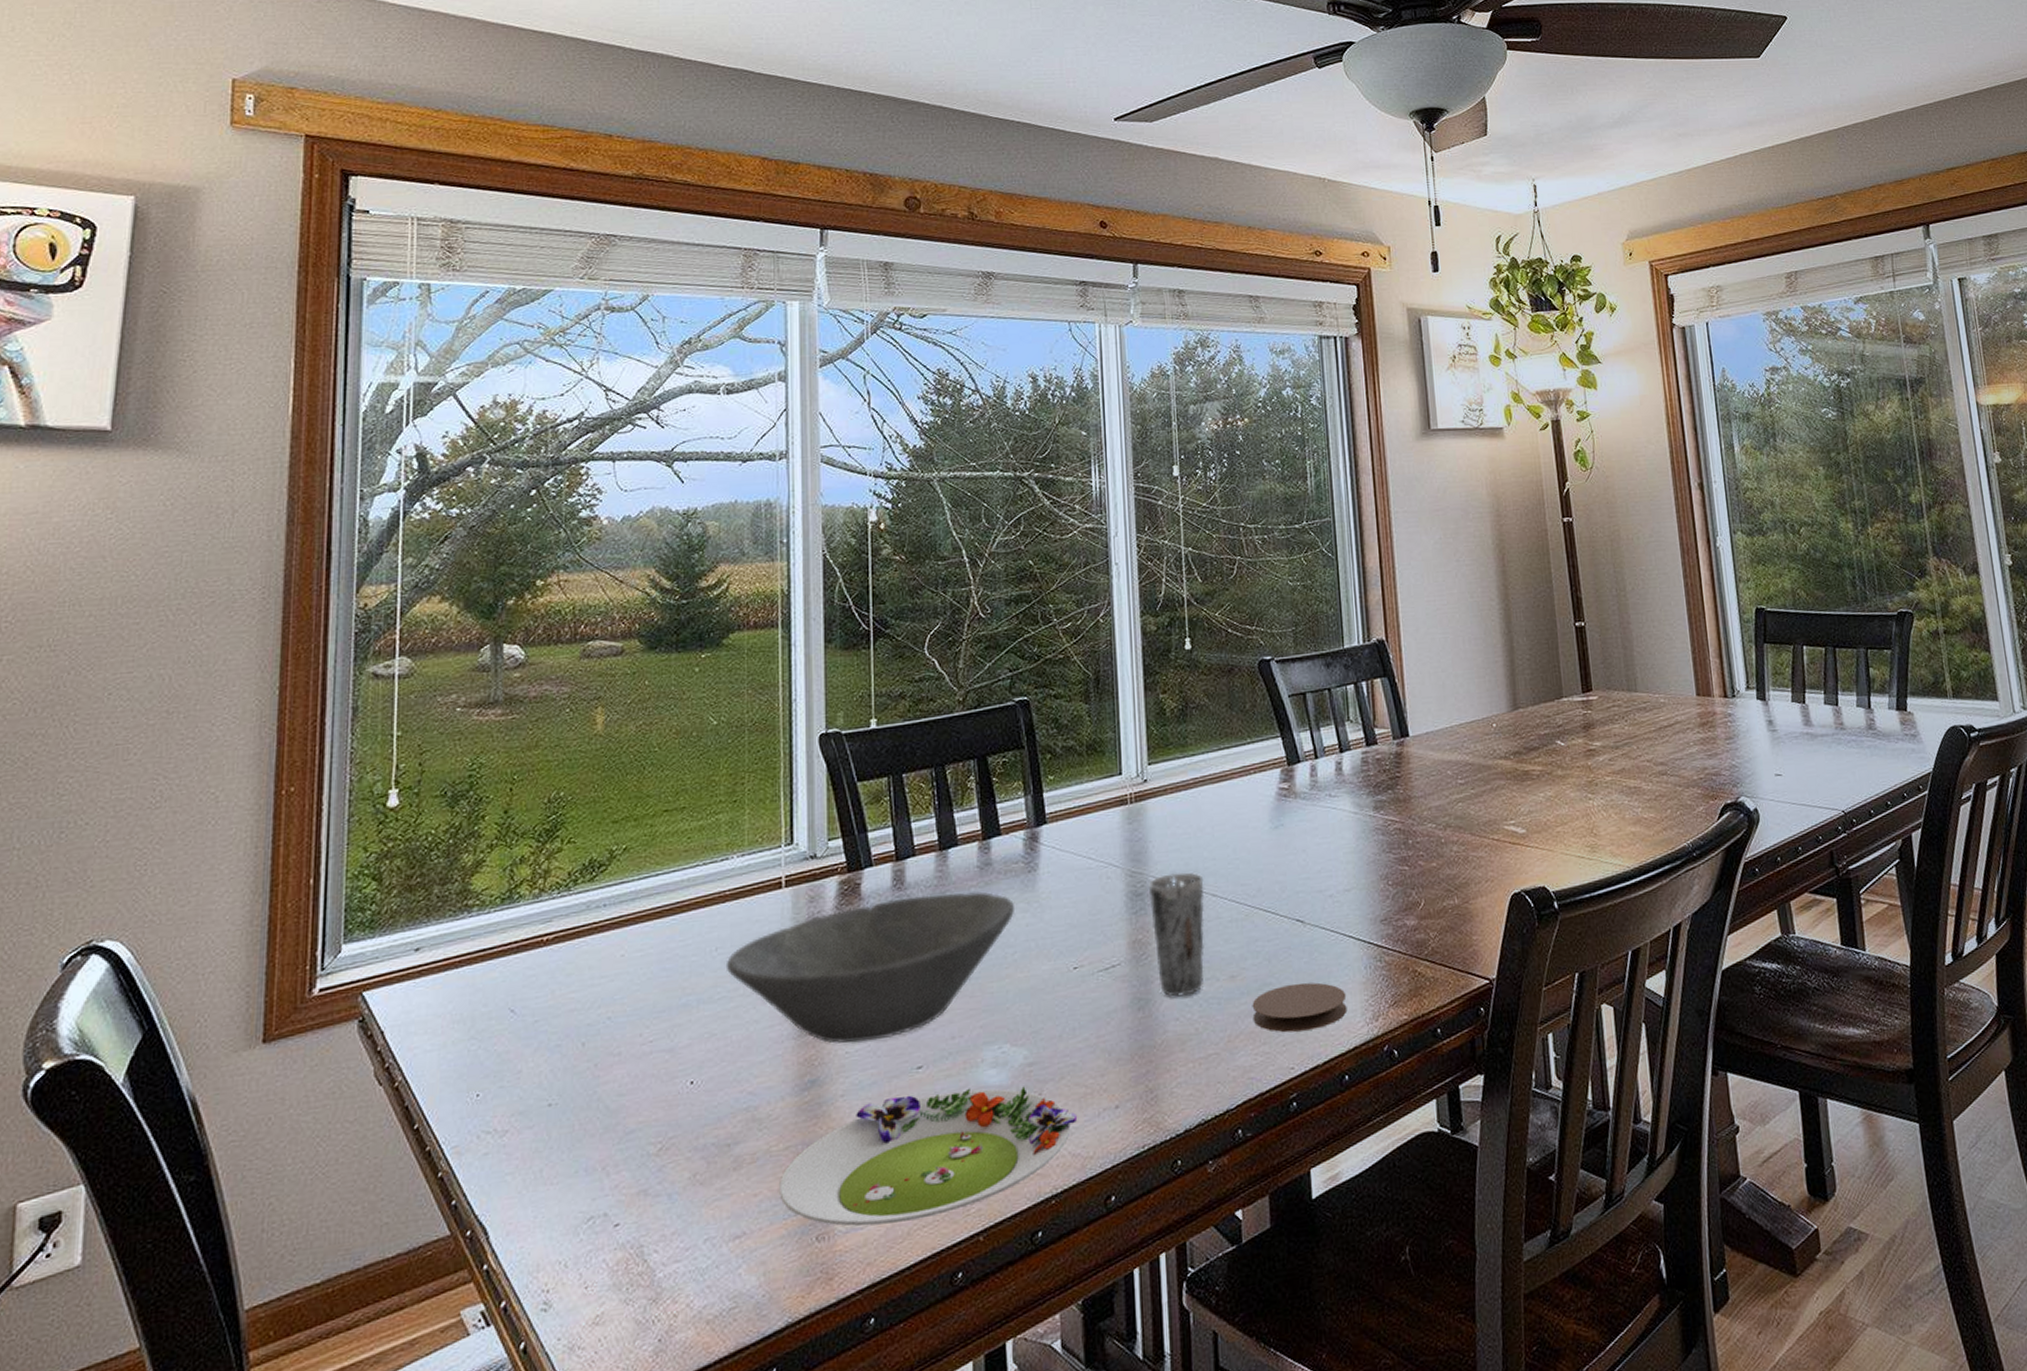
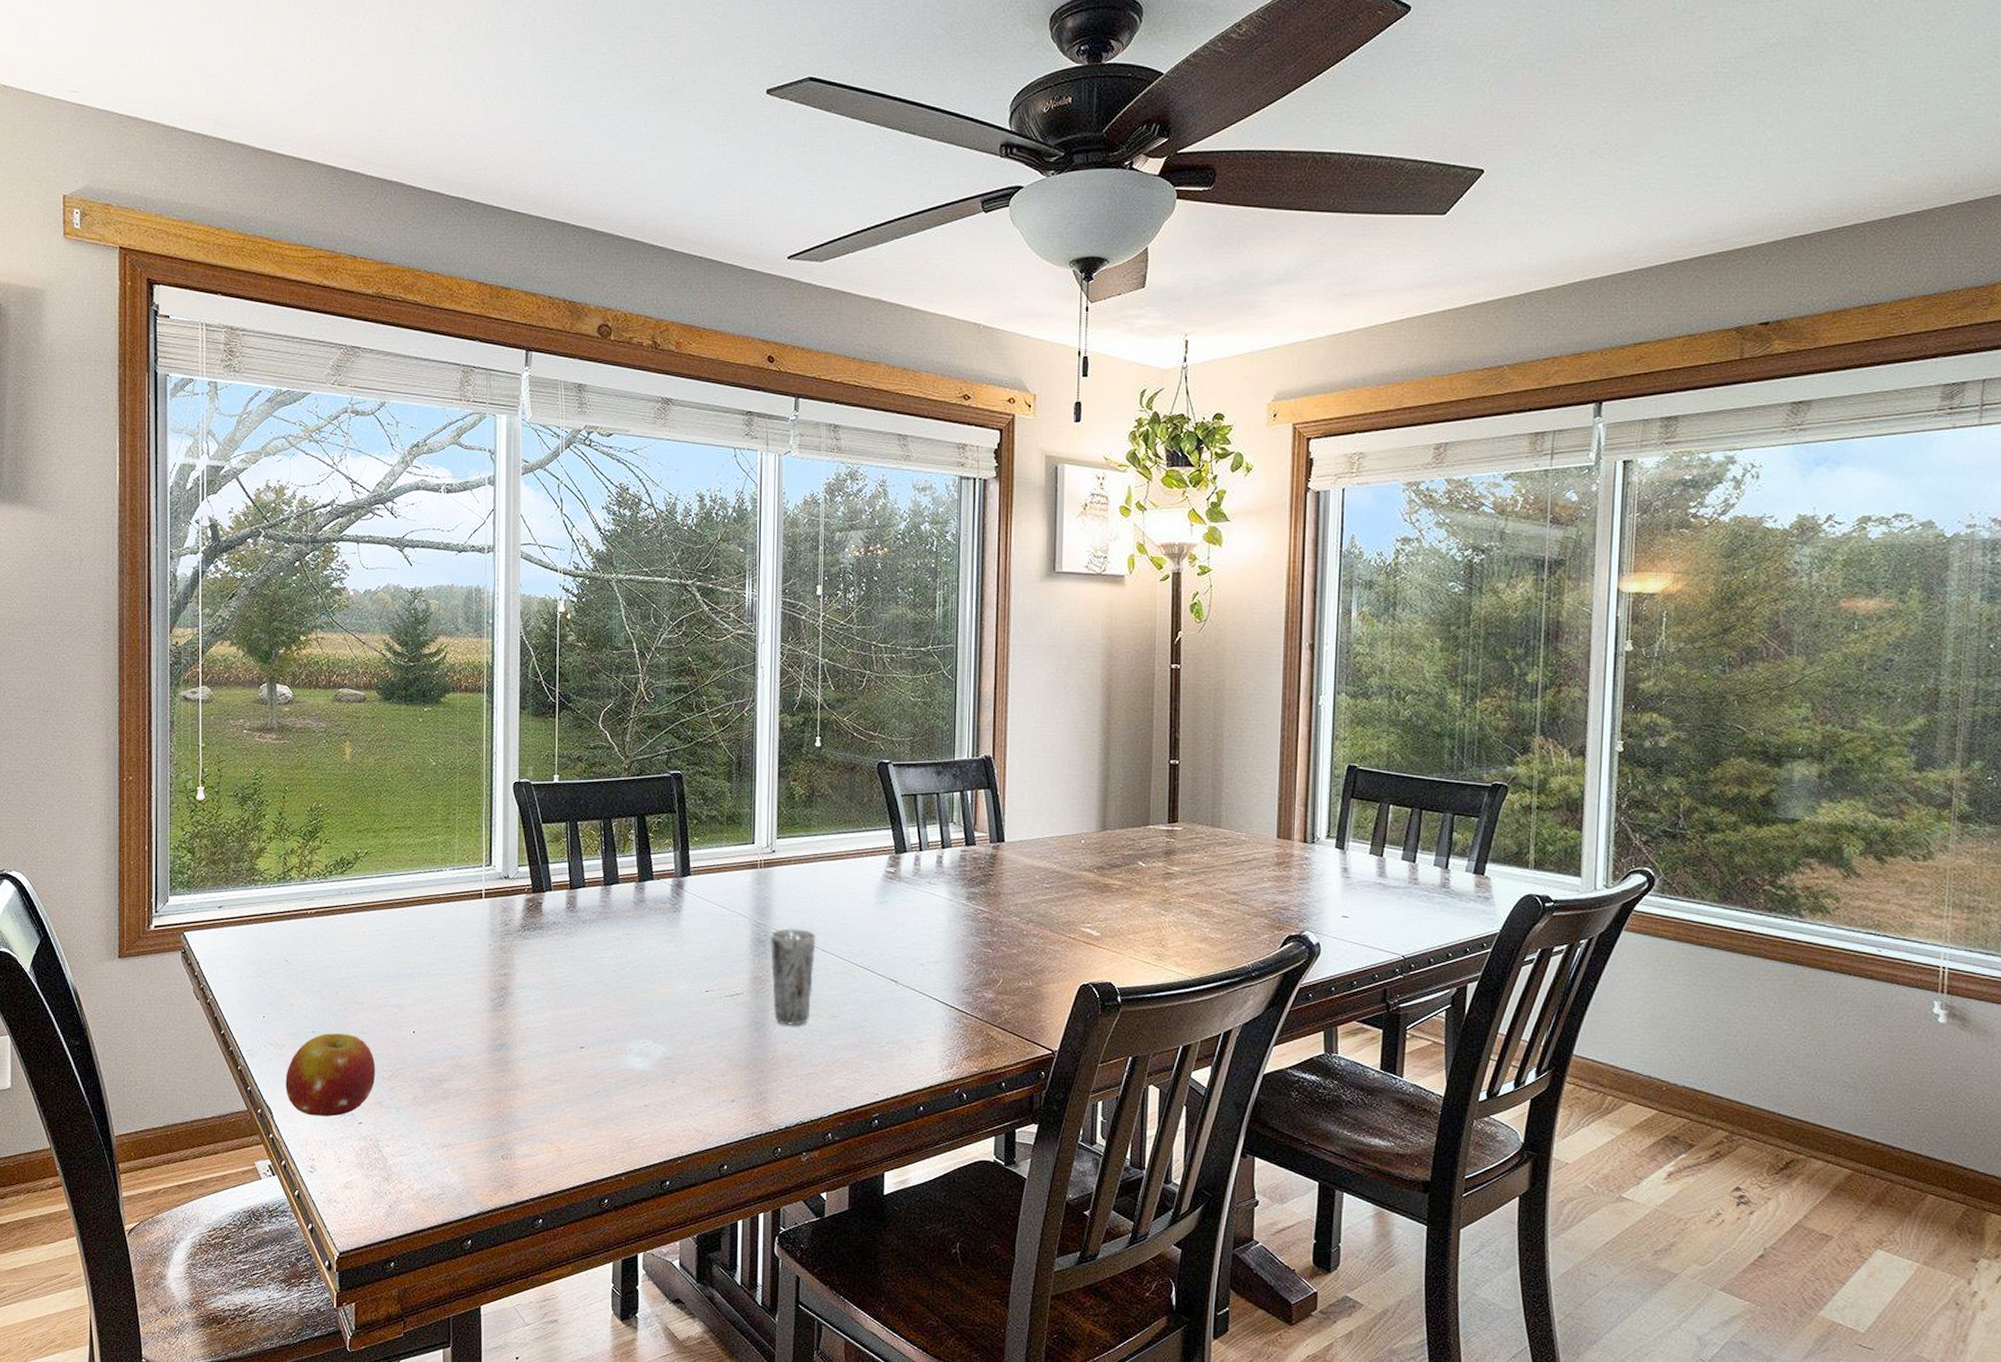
fruit: none [508,1100,639,1227] -> present [285,1033,376,1117]
bowl: present [725,891,1016,1044] -> none [439,918,662,1023]
salad plate: present [779,1086,1078,1227] -> none [476,1066,702,1157]
coaster: present [1252,982,1348,1033] -> none [847,1029,928,1067]

